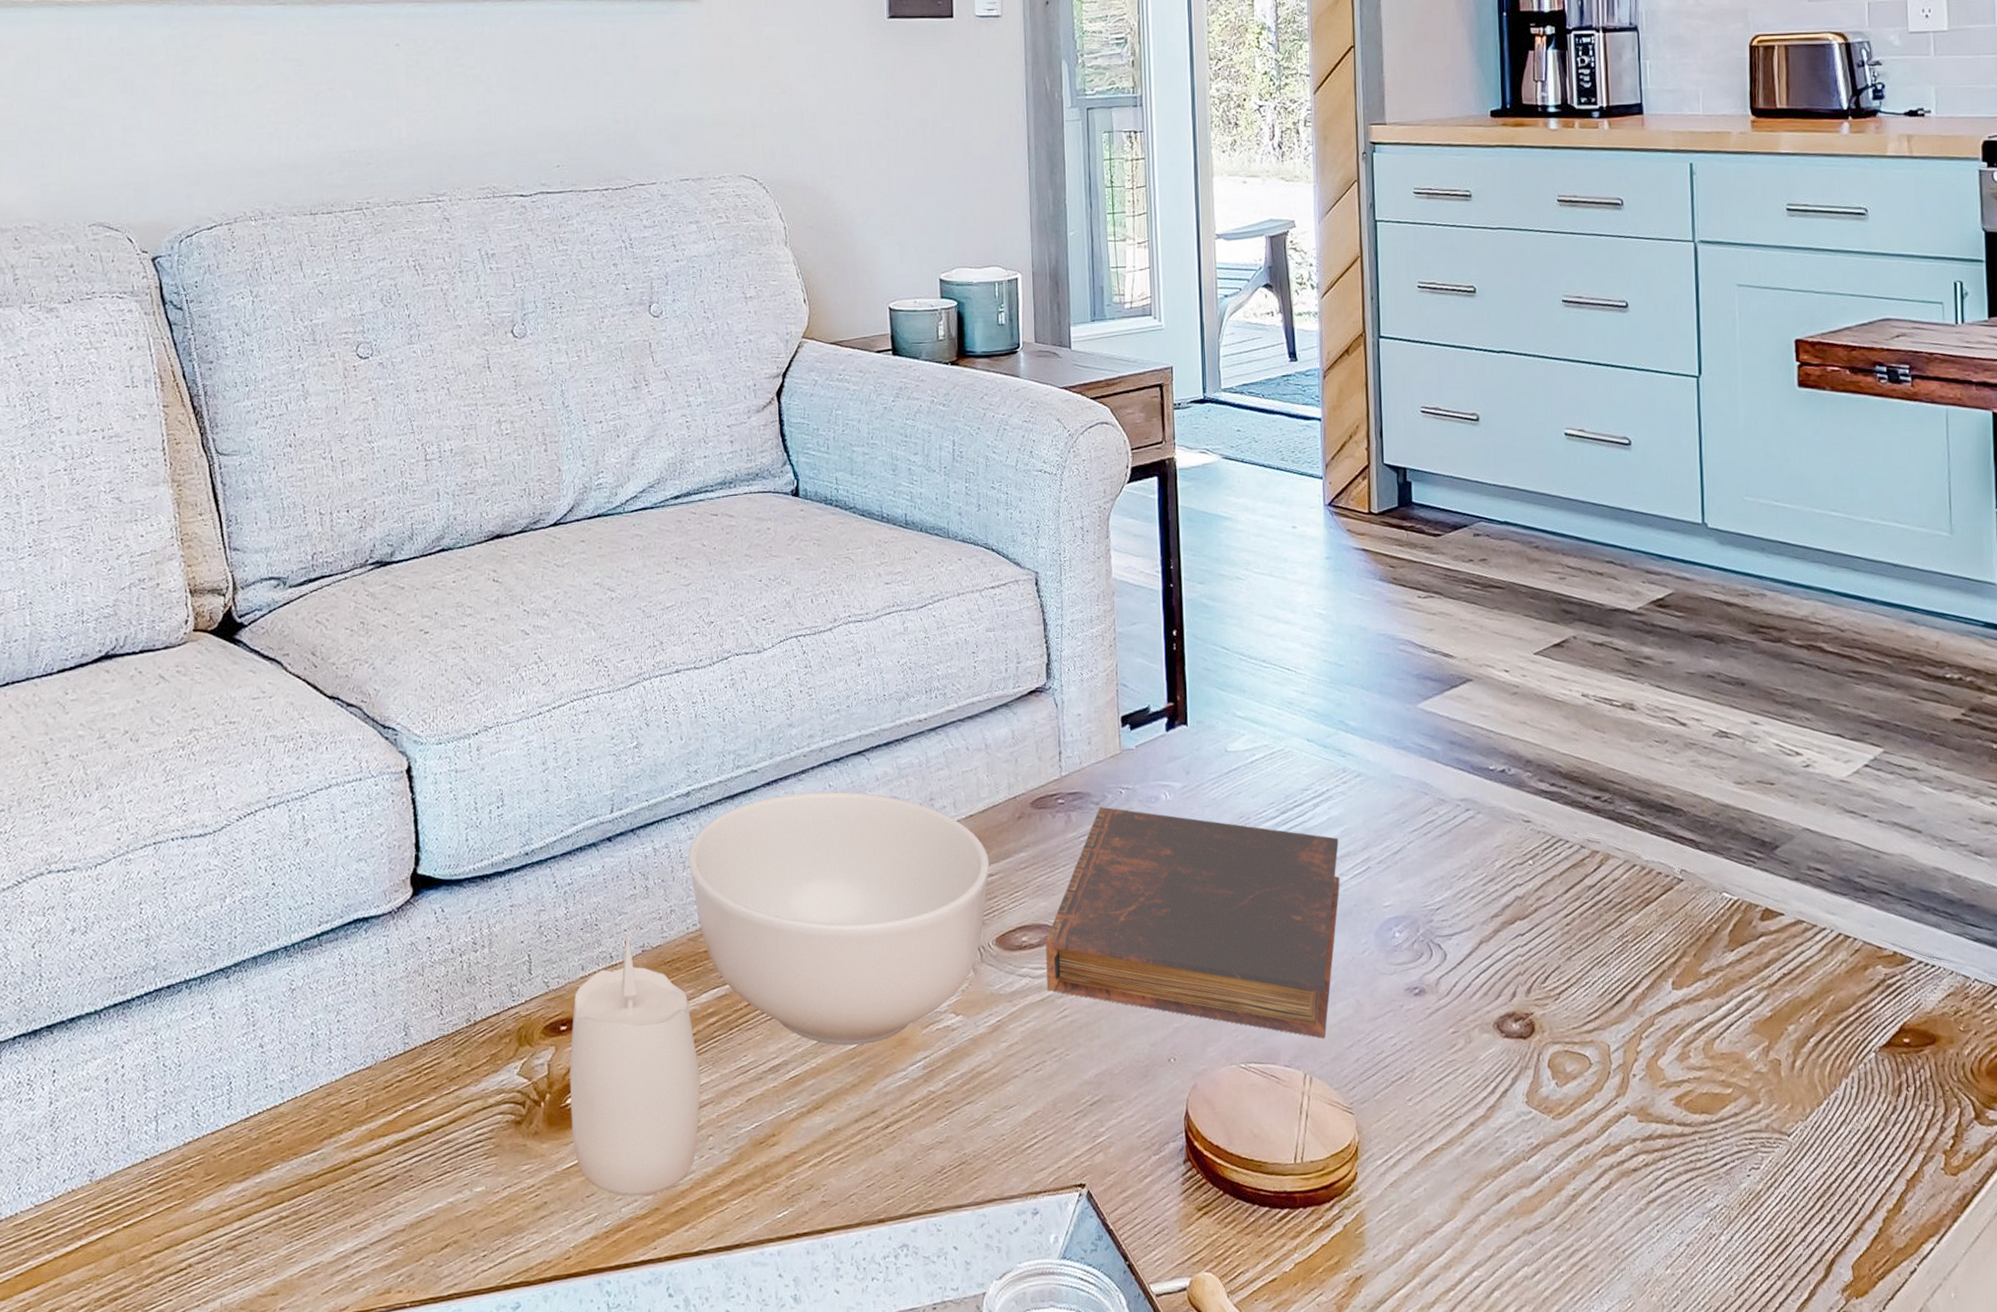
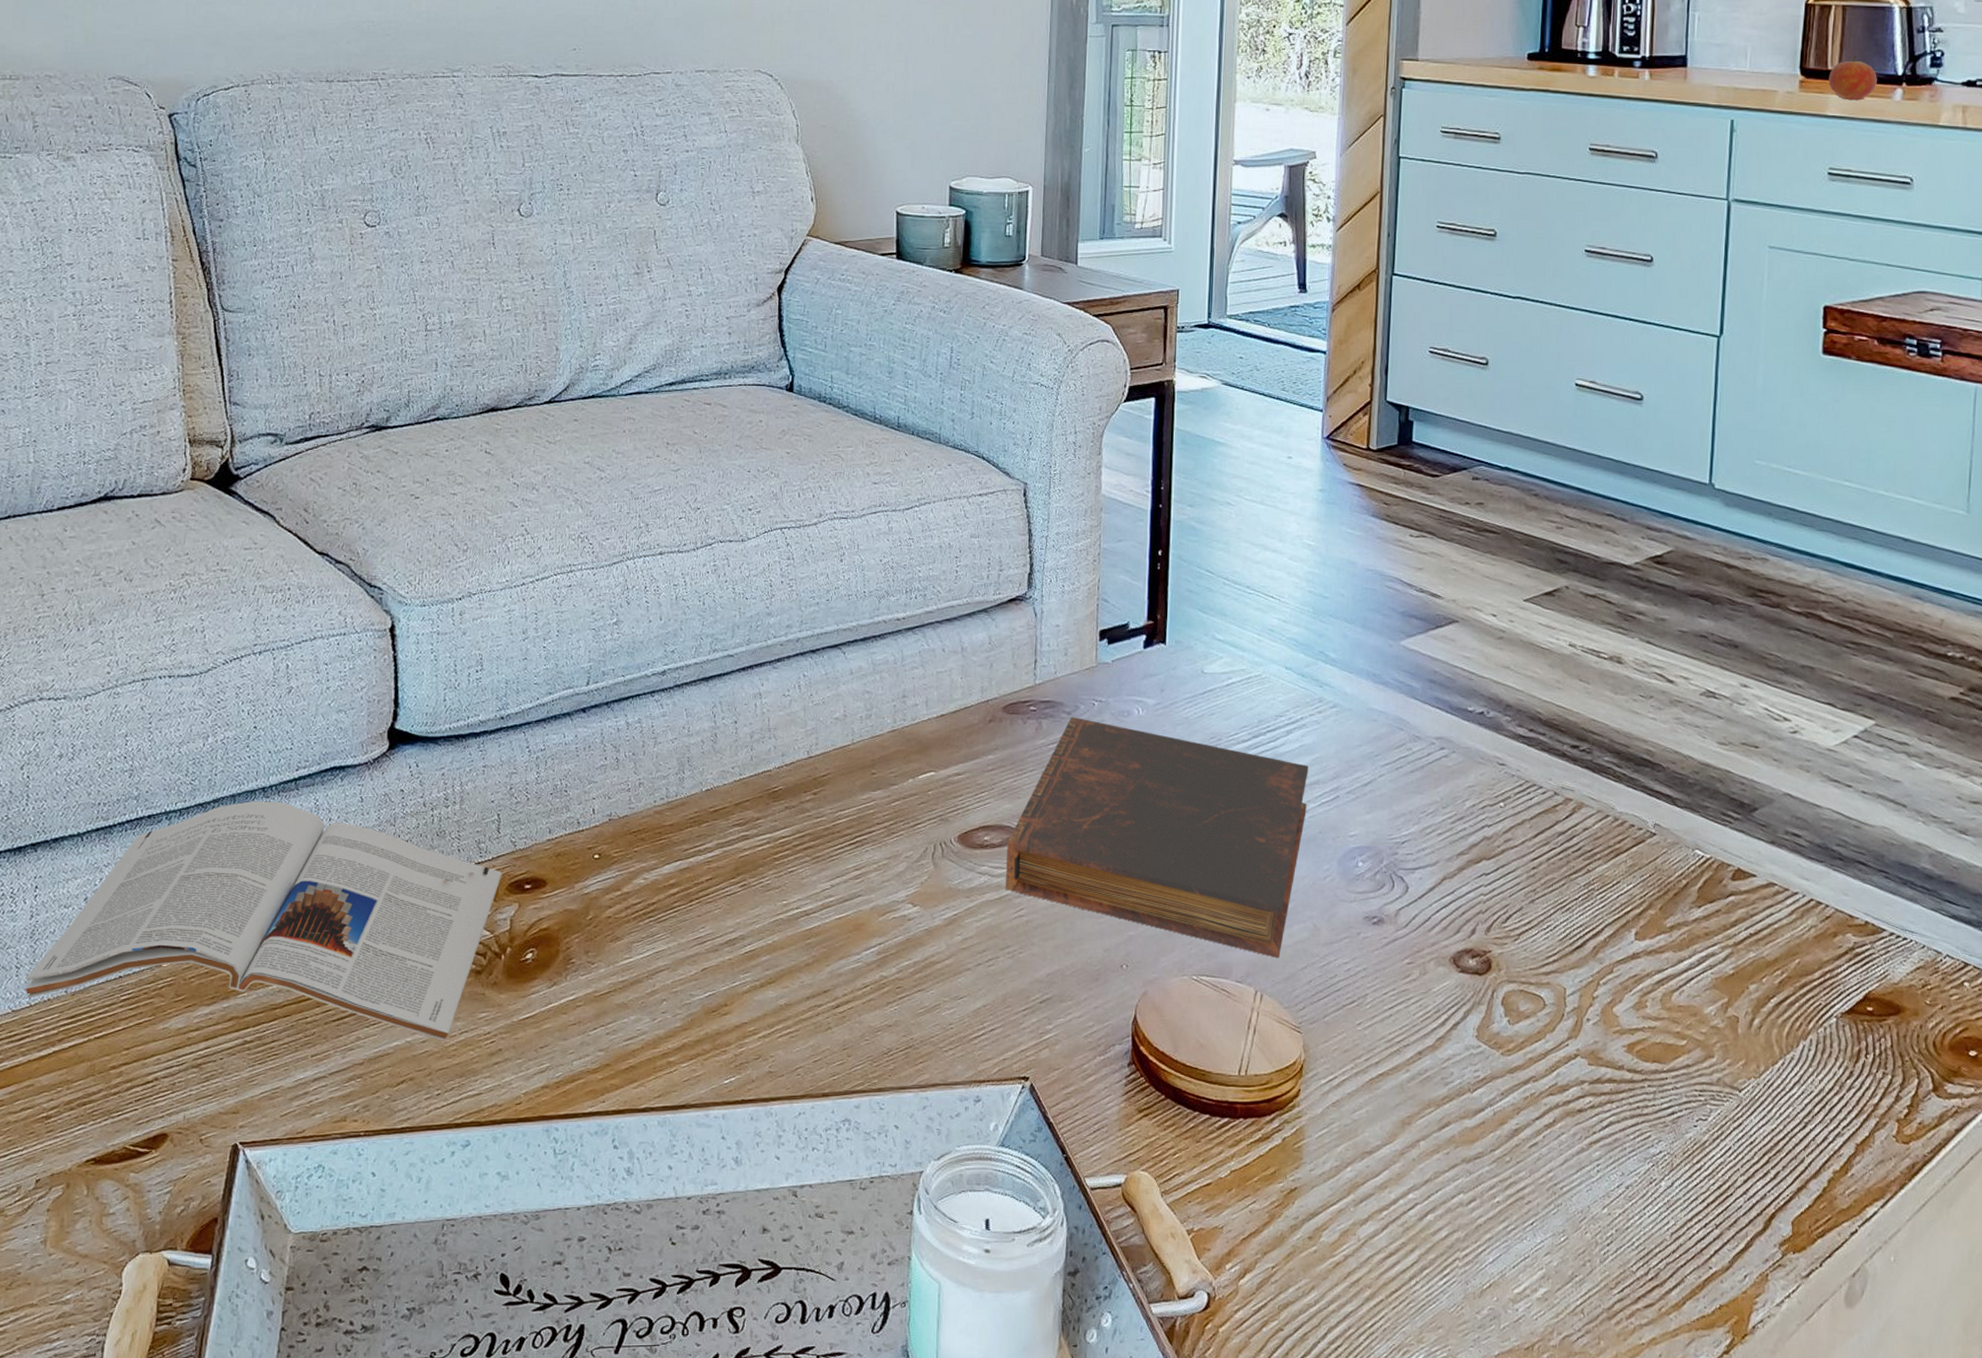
magazine: none [47,960,537,1200] -> present [25,801,502,1042]
candle: present [569,928,701,1197] -> none [529,797,658,1051]
bowl: present [688,791,990,1046] -> none [660,680,958,926]
fruit: none [1778,92,1824,137] -> present [1828,54,1877,101]

